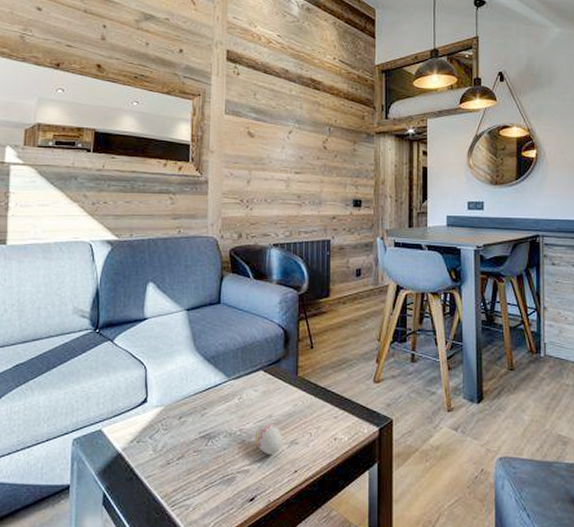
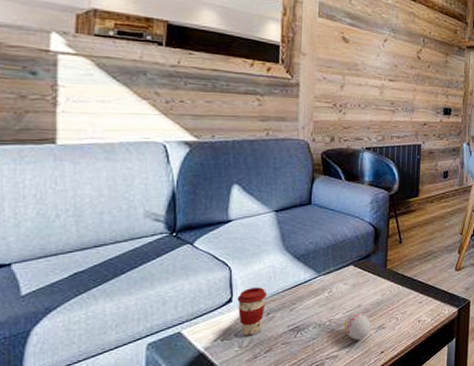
coffee cup: none [151,389,180,440] -> present [237,287,268,336]

